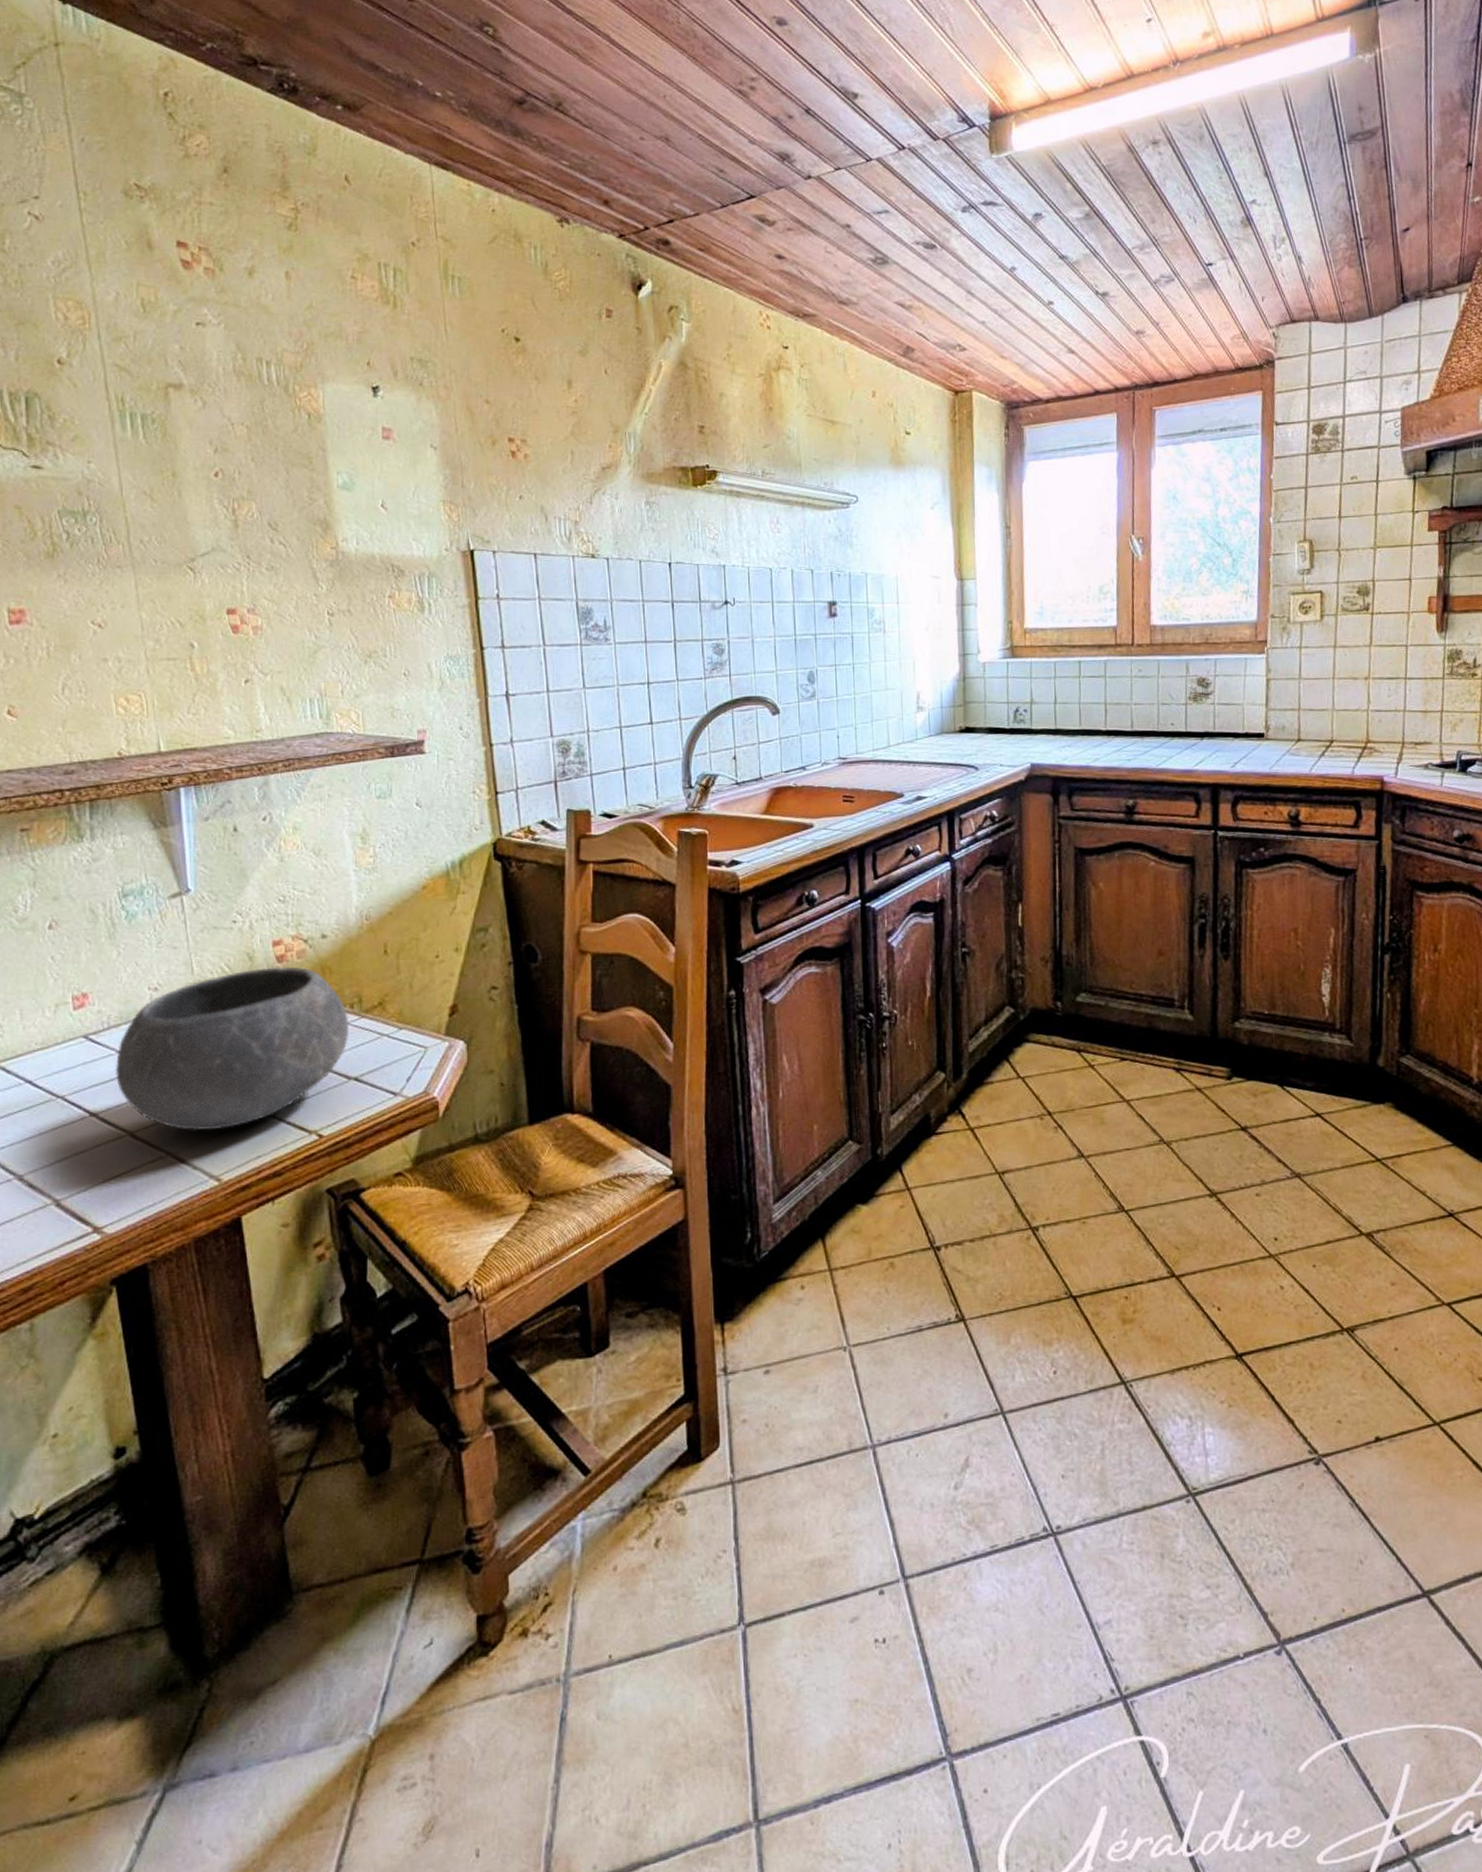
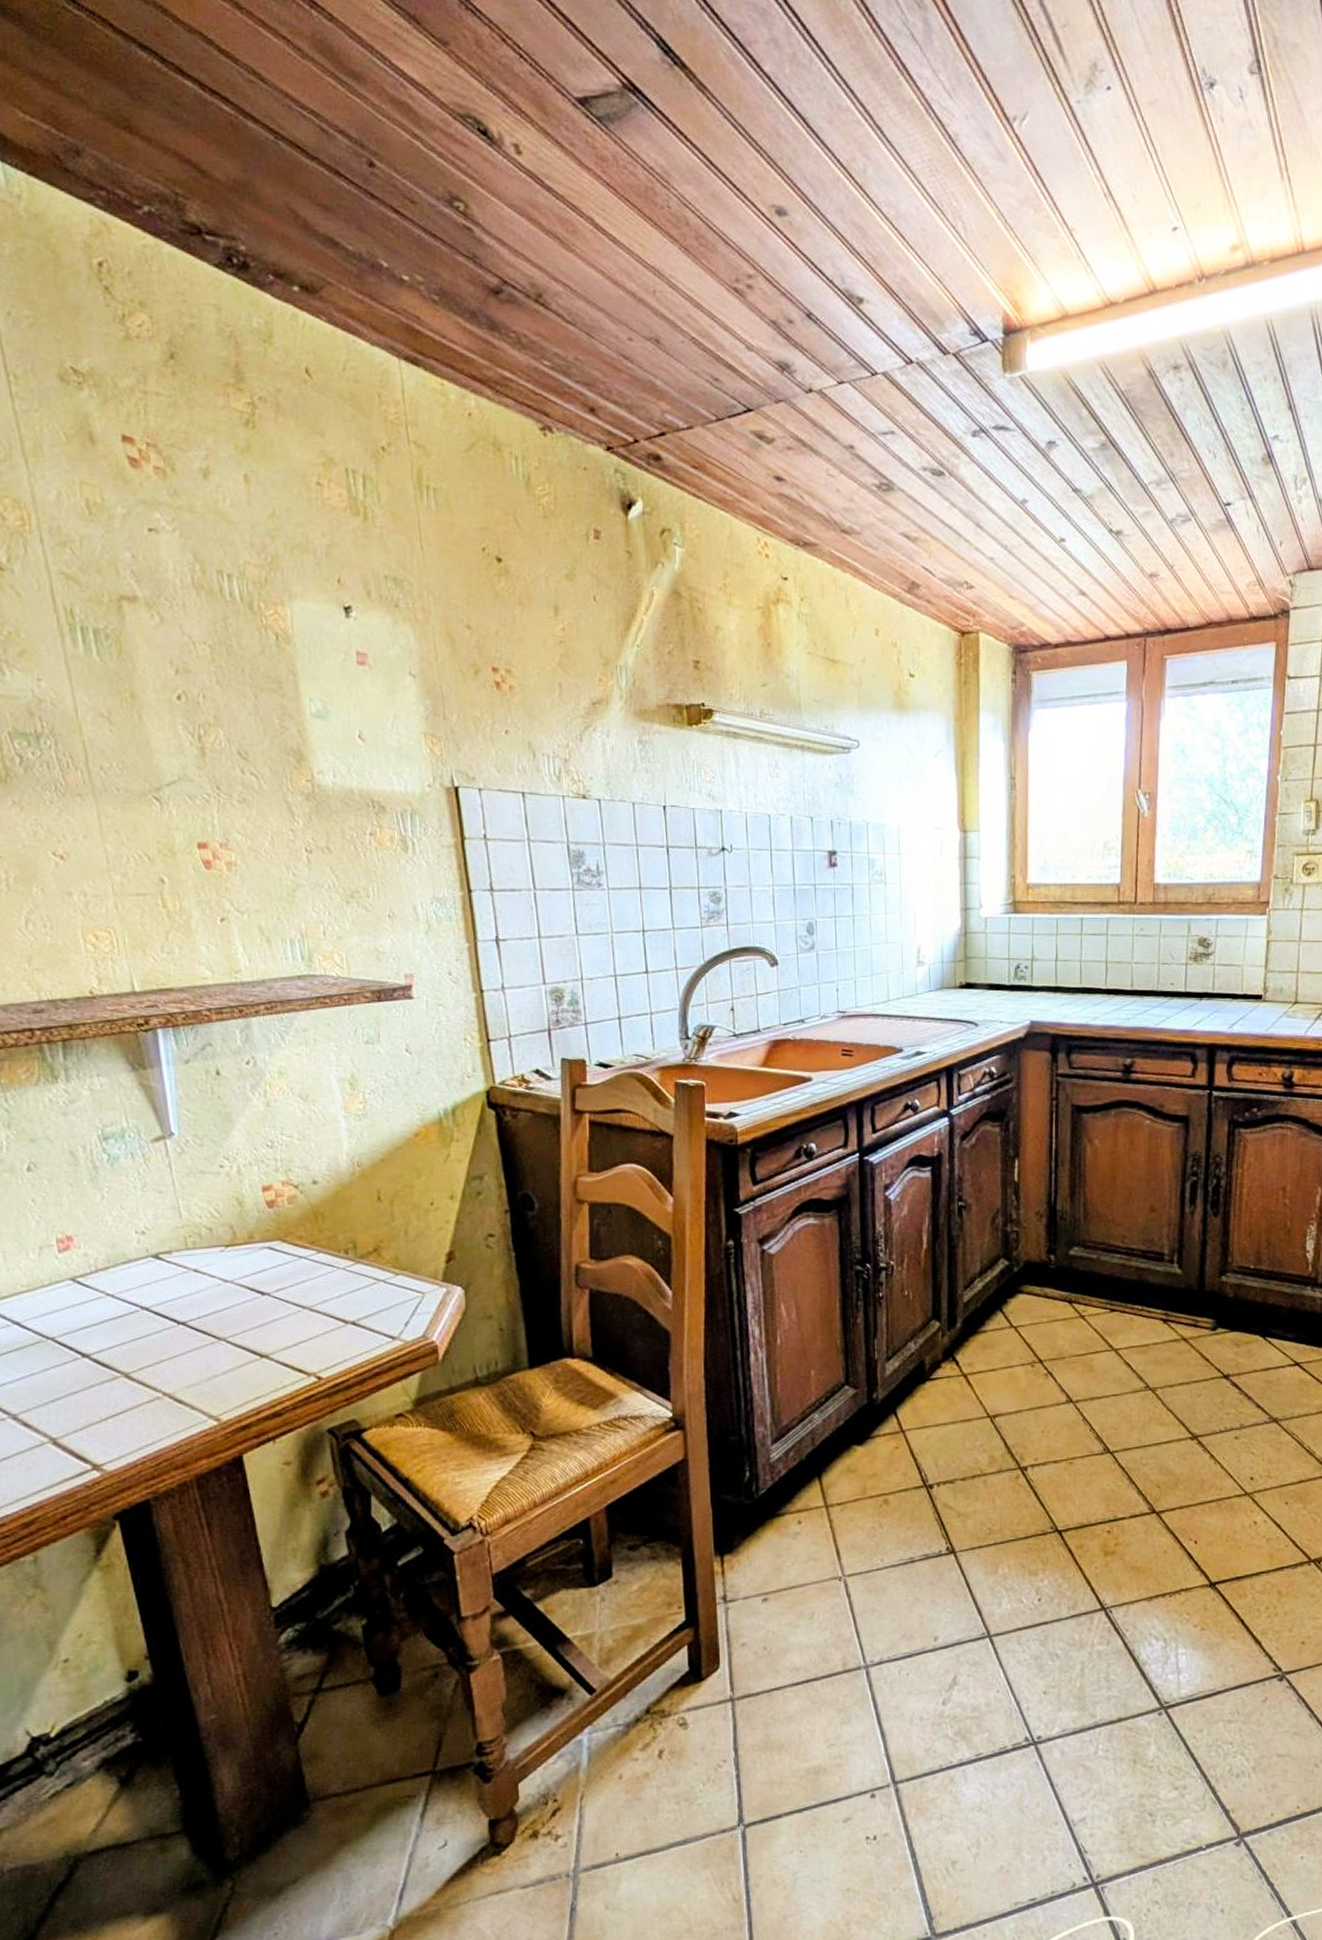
bowl: present [115,966,350,1131] -> none [105,1212,345,1373]

